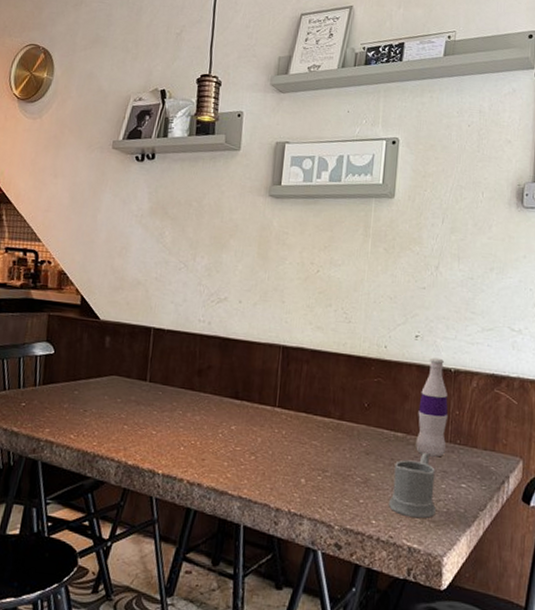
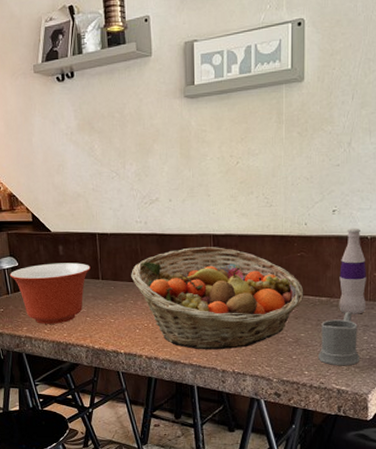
mixing bowl: none [41,355,139,429] -> present [9,263,91,324]
fruit basket: none [184,357,378,483] -> present [131,247,304,350]

